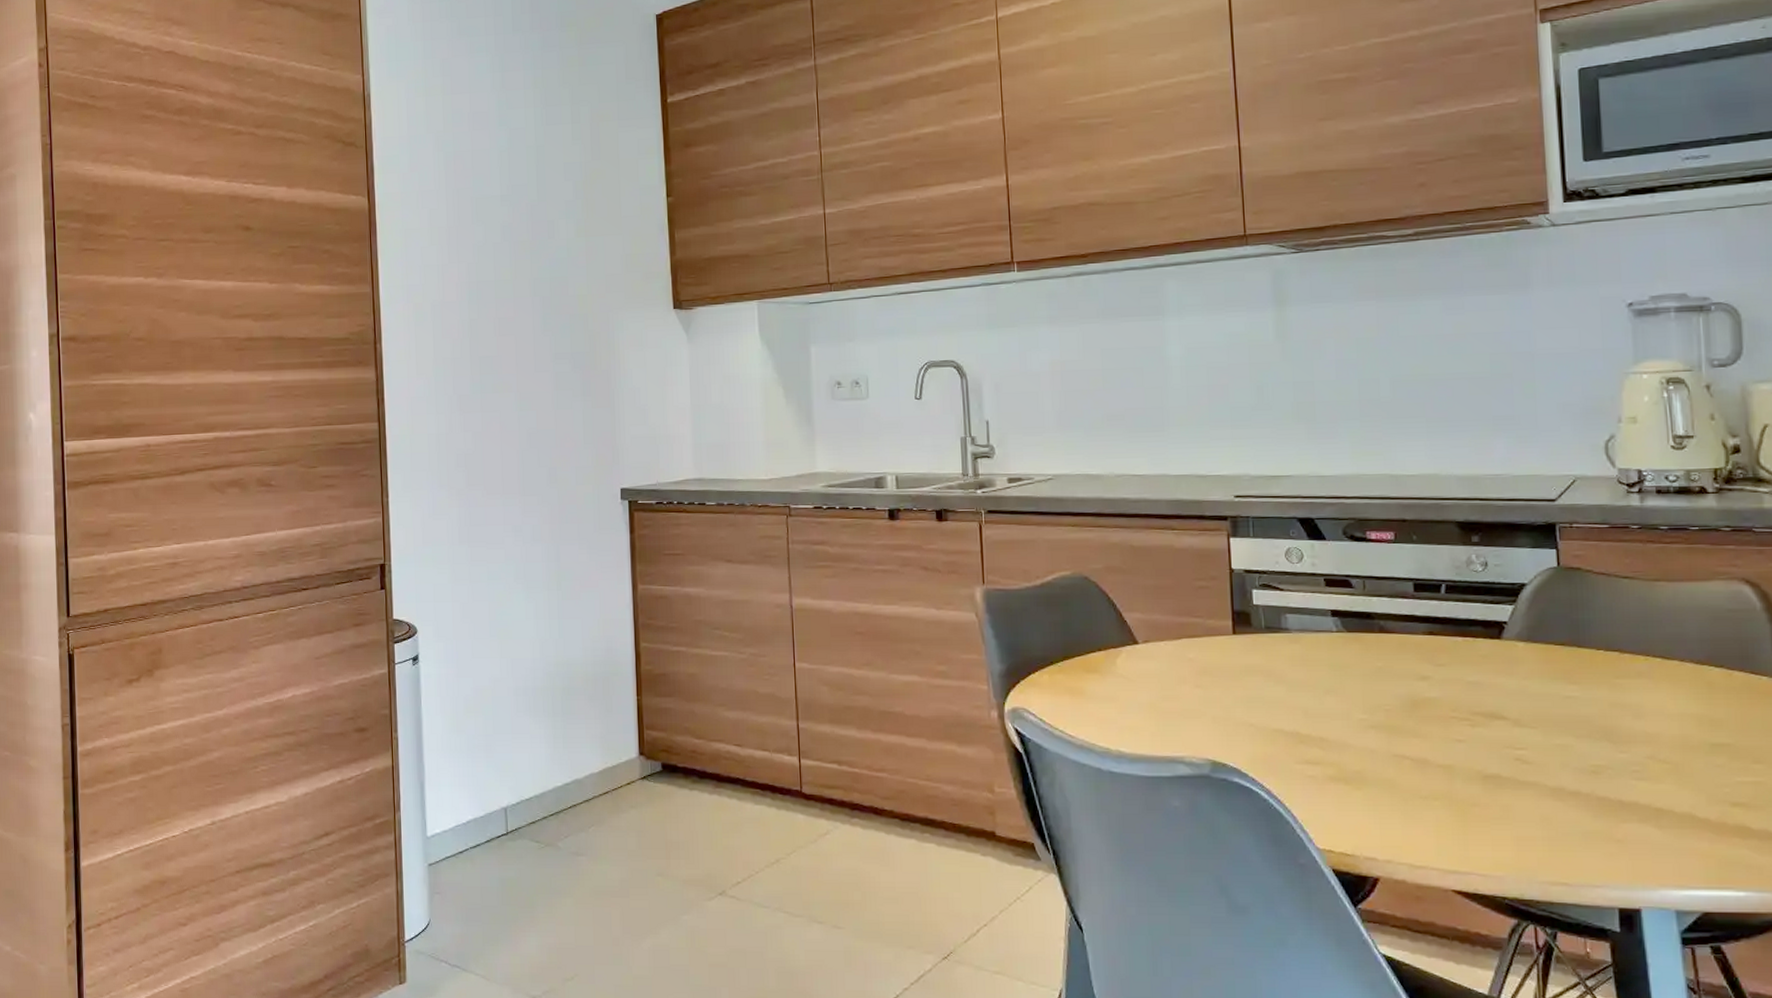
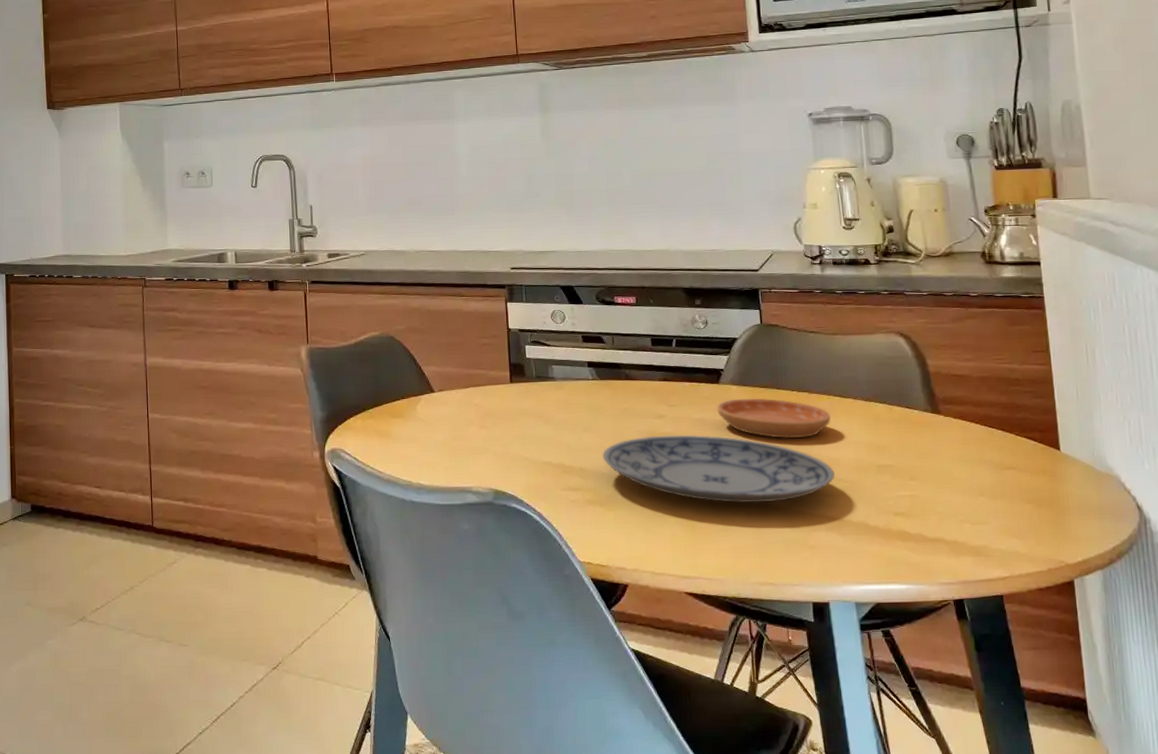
plate: none [1348,700,1652,786] -> present [602,434,835,503]
saucer: none [1498,657,1649,709] -> present [717,398,831,439]

